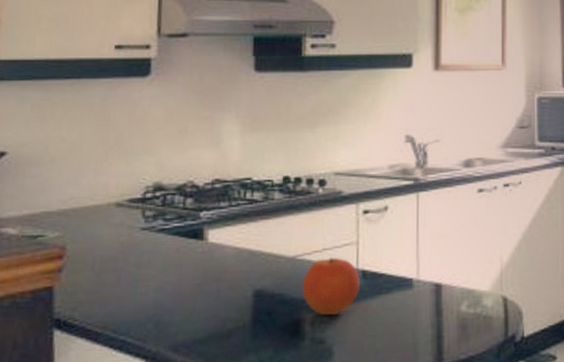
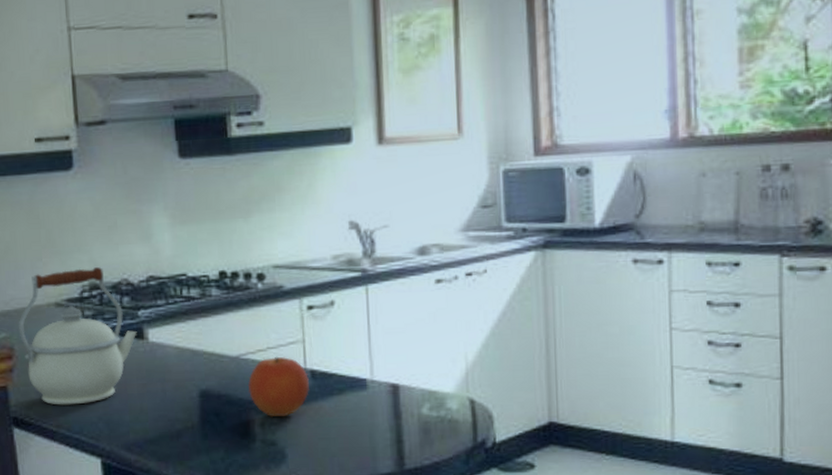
kettle: none [73,169,197,306] -> present [18,267,137,405]

